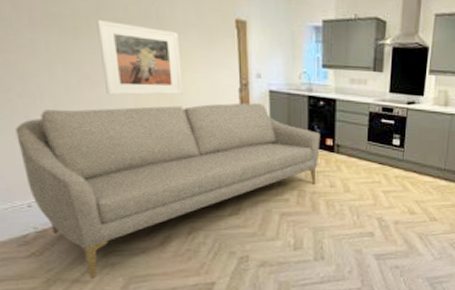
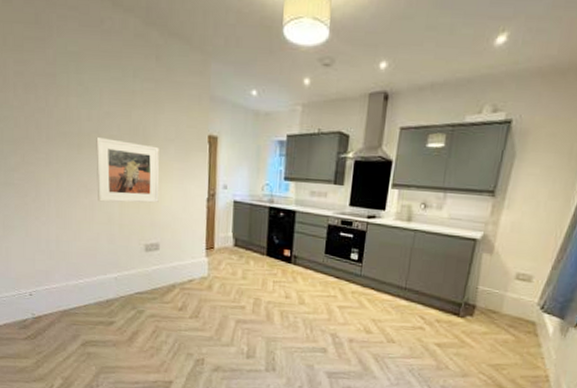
sofa: present [15,103,320,280] -> none [27,211,279,366]

